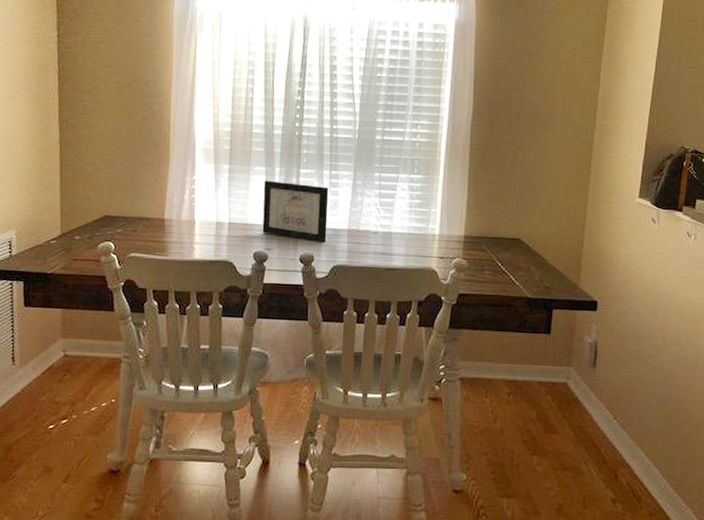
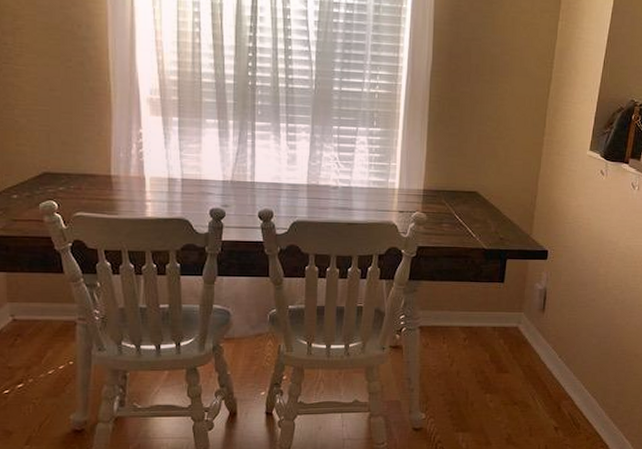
picture frame: present [262,180,329,242] -> none [217,133,286,198]

